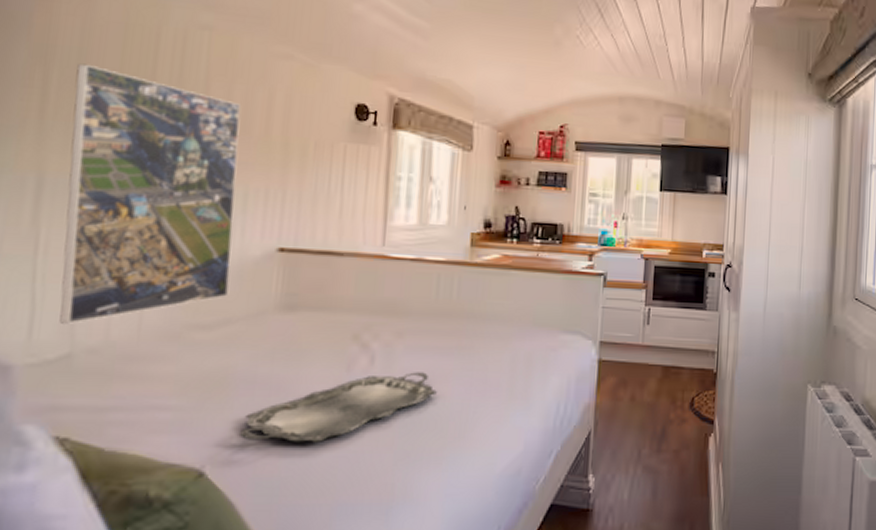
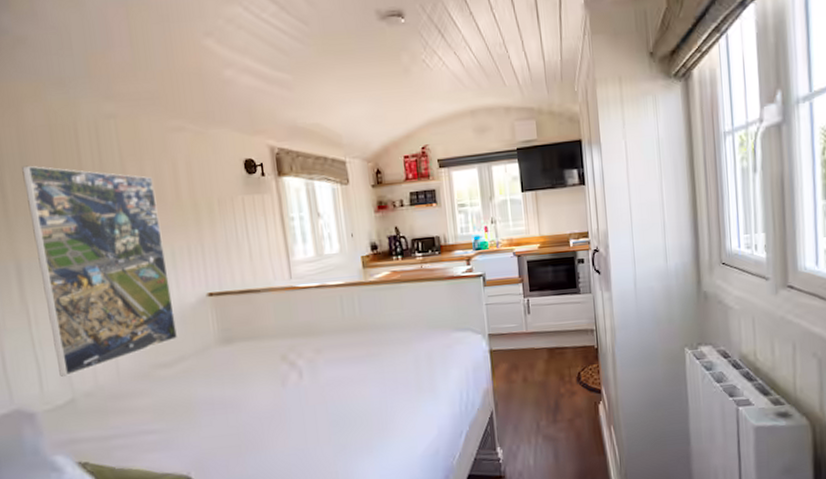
serving tray: present [238,372,438,442] -> none [210,379,359,449]

